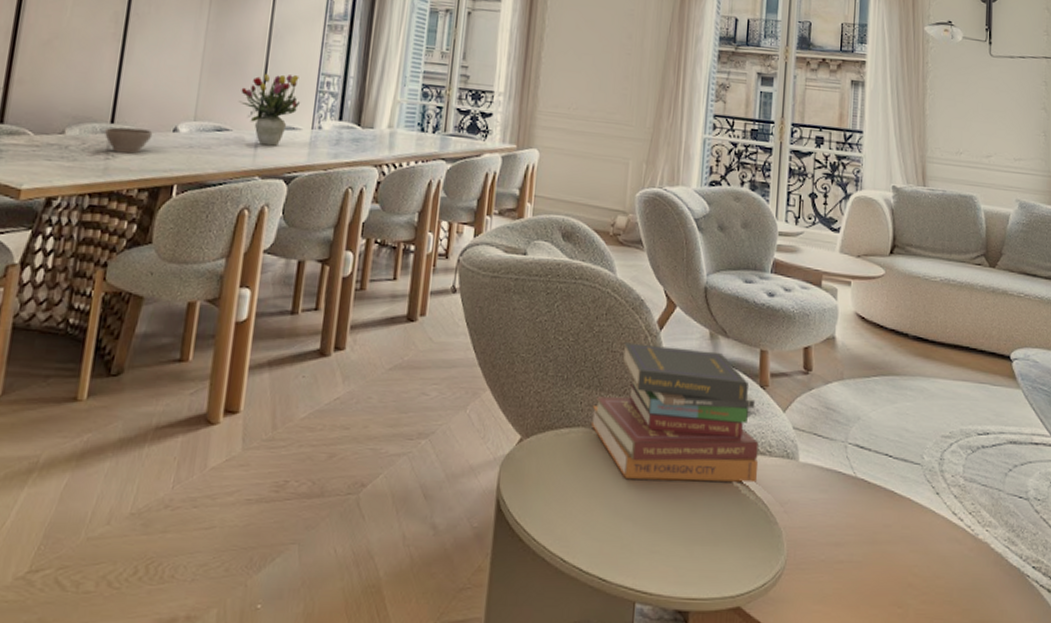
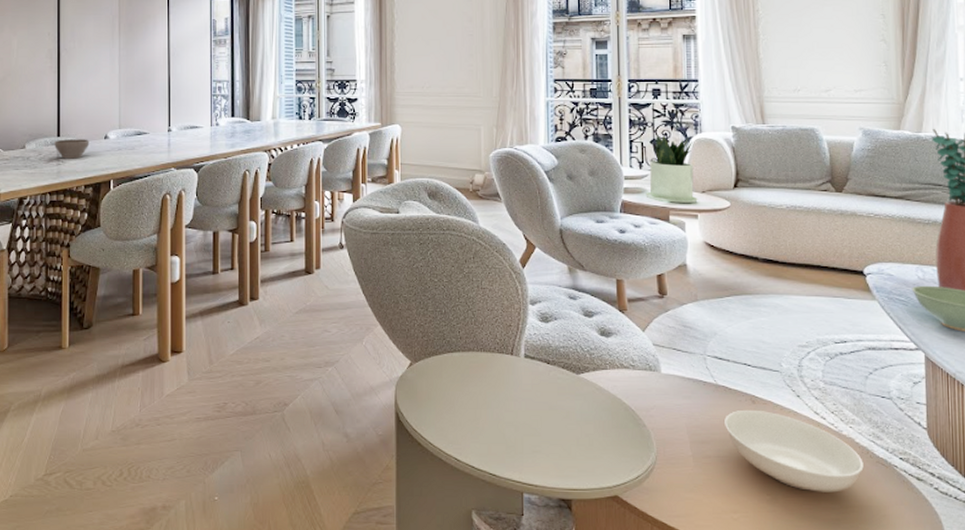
flower arrangement: present [239,74,301,146] -> none [152,84,200,143]
books: present [590,342,759,483] -> none [469,280,624,393]
planter: none [799,189,853,269] -> present [645,135,698,204]
bowl: none [860,507,997,605] -> present [725,409,864,493]

